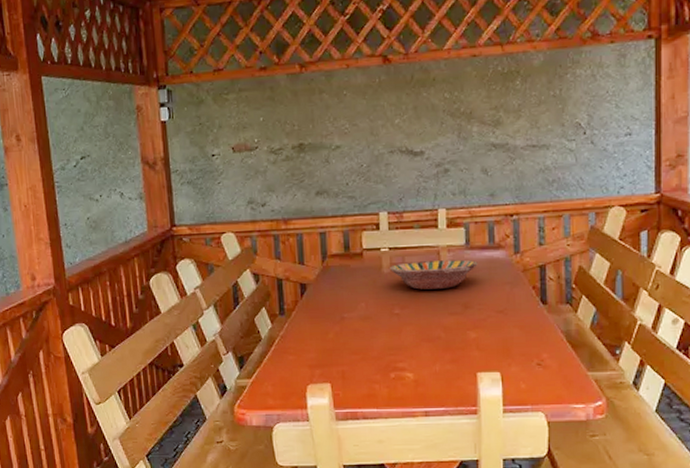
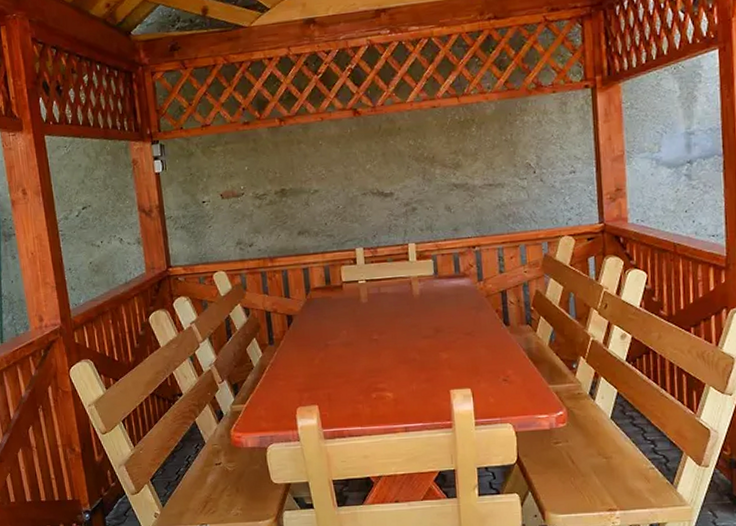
serving bowl: present [390,259,478,290] -> none [367,288,446,317]

